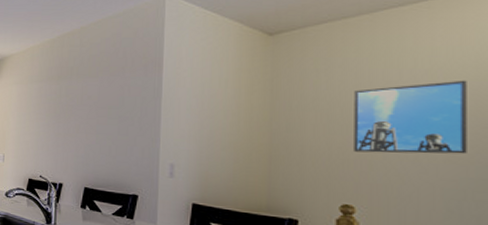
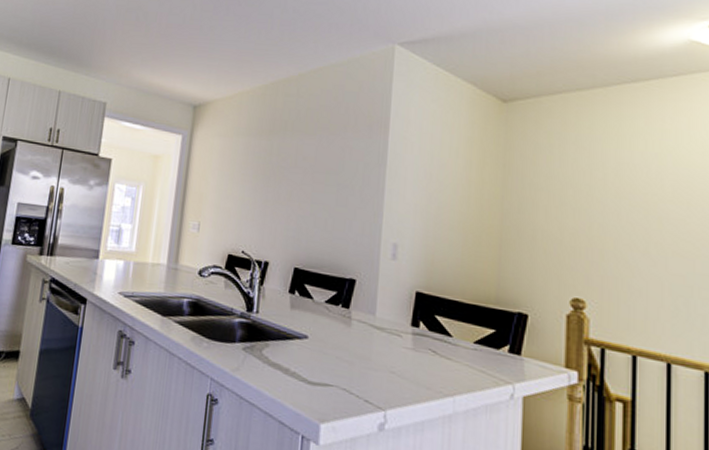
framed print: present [354,80,467,154] -> none [585,166,694,247]

